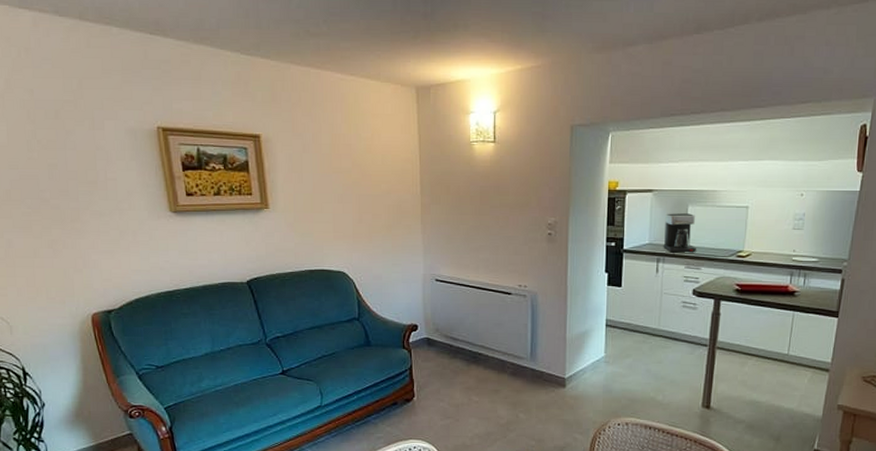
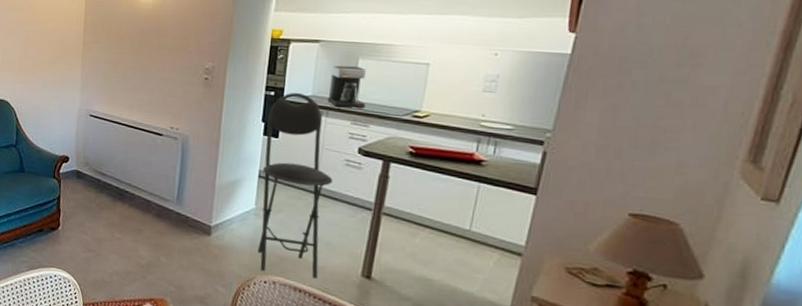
bar stool: none [609,241,672,415] -> present [257,92,333,279]

